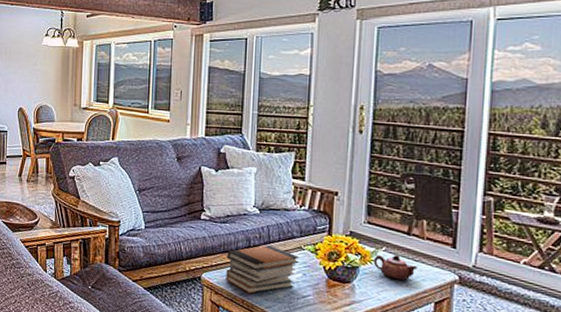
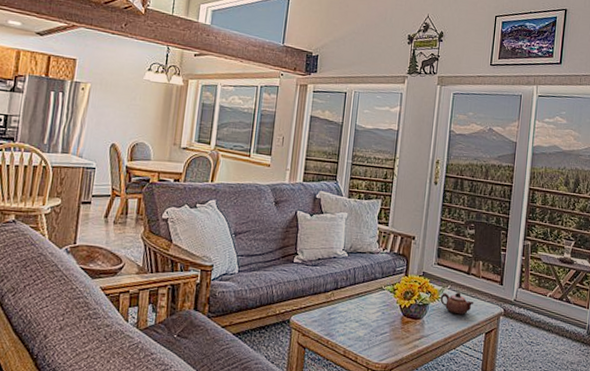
book stack: present [226,245,299,294] -> none [313,287,379,334]

